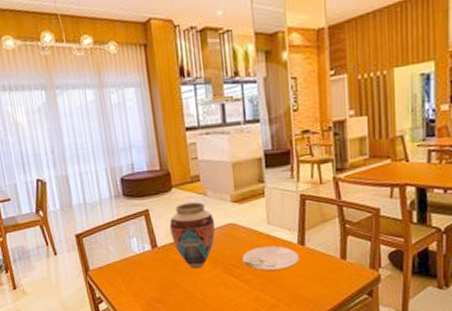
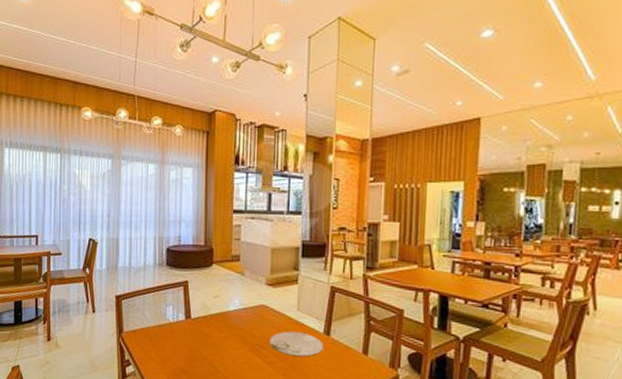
vase: present [169,202,216,269] -> none [204,279,249,345]

